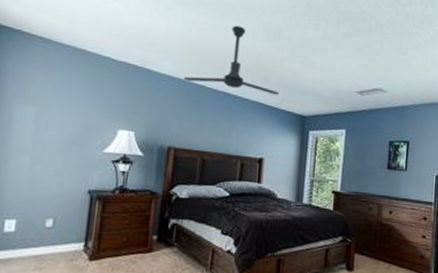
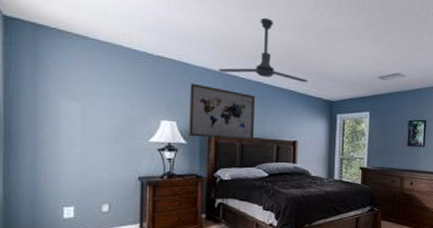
wall art: none [147,91,221,156] -> present [189,83,255,141]

